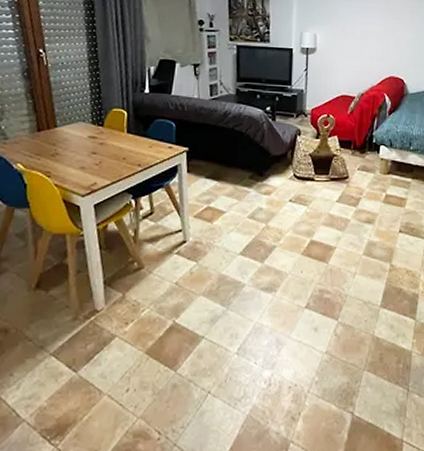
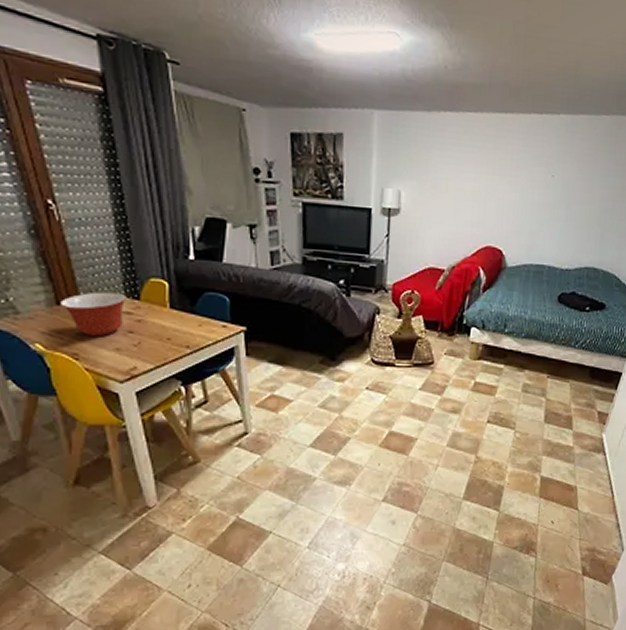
mixing bowl: none [40,120,93,158] -> present [60,292,127,337]

